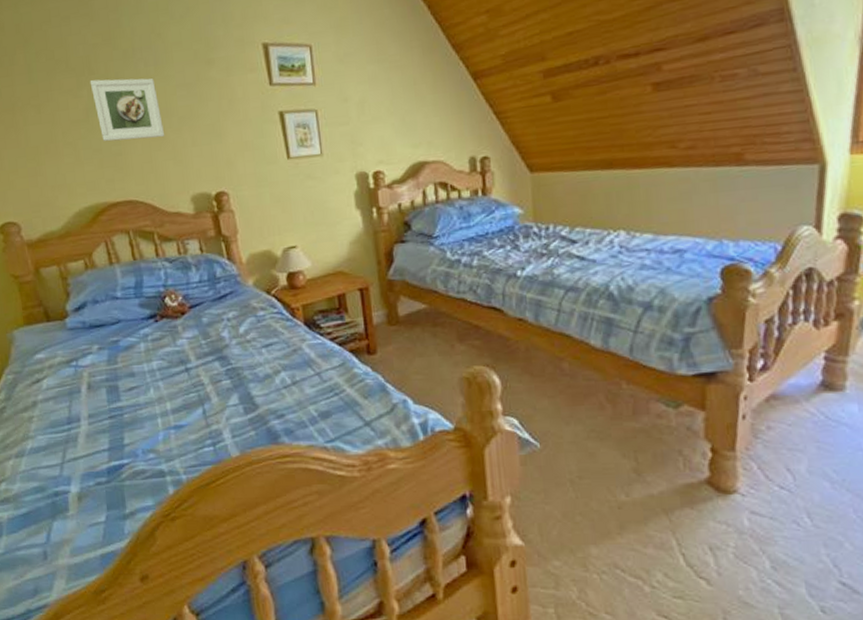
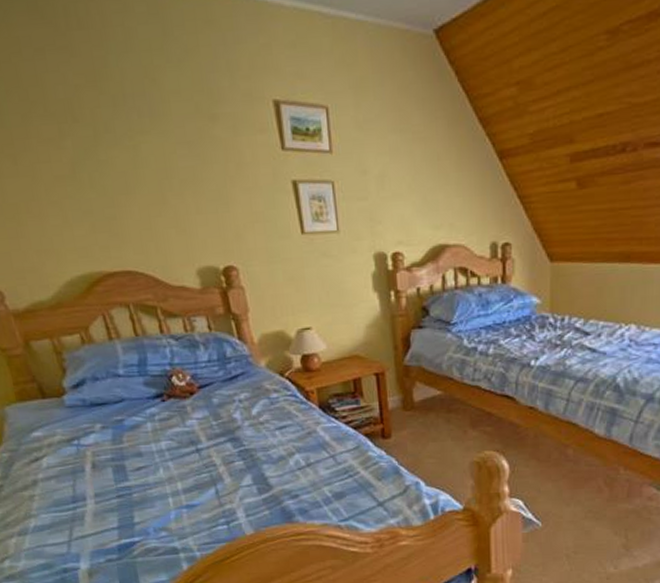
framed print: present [90,78,165,142] -> none [74,129,165,203]

